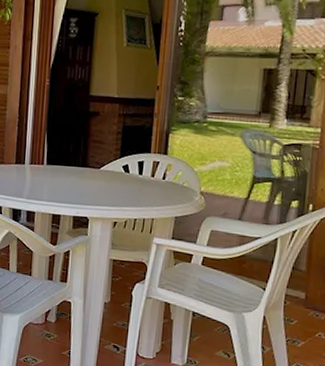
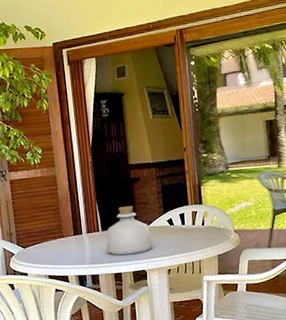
bottle: none [48,141,102,198] -> present [106,206,153,256]

